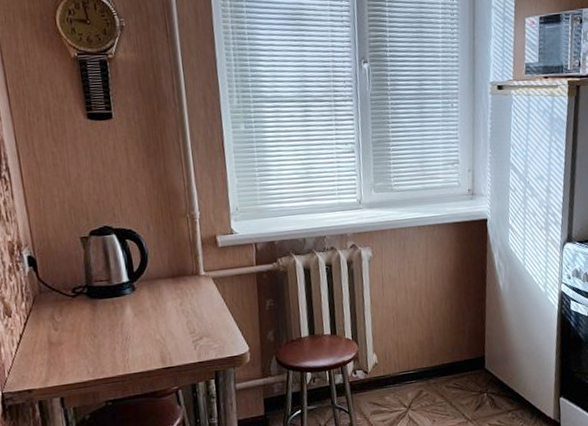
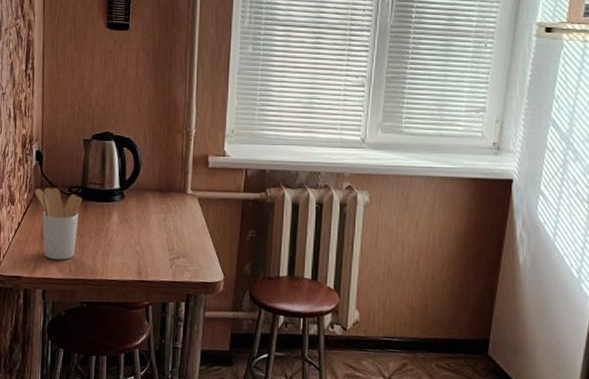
utensil holder: none [33,291,91,366] -> present [35,188,82,260]

